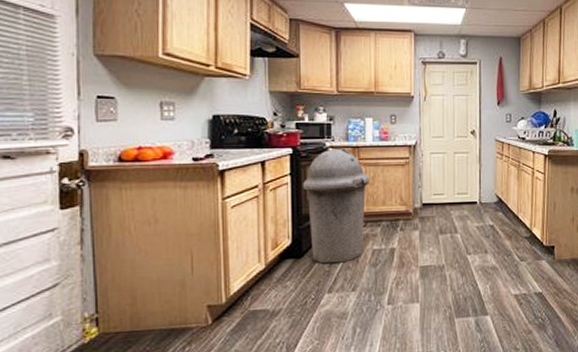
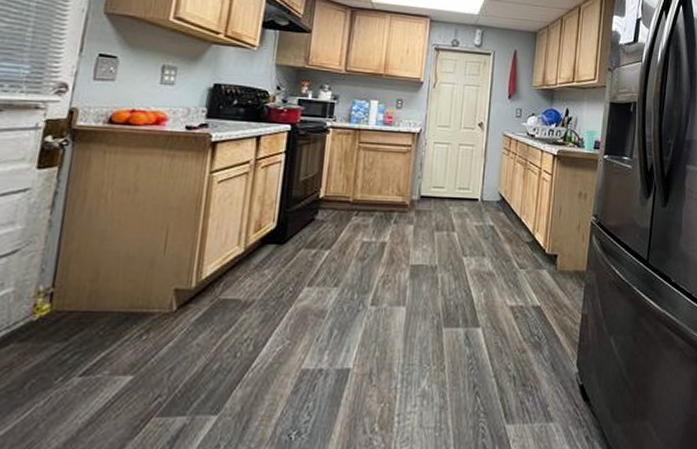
trash can: present [302,147,370,264] -> none [295,127,368,254]

